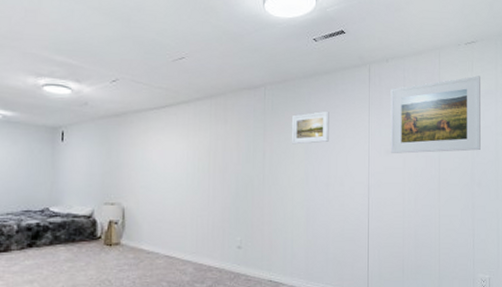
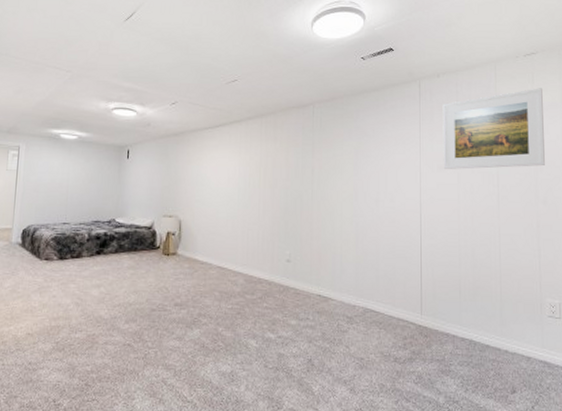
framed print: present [291,111,329,145] -> none [339,127,378,161]

